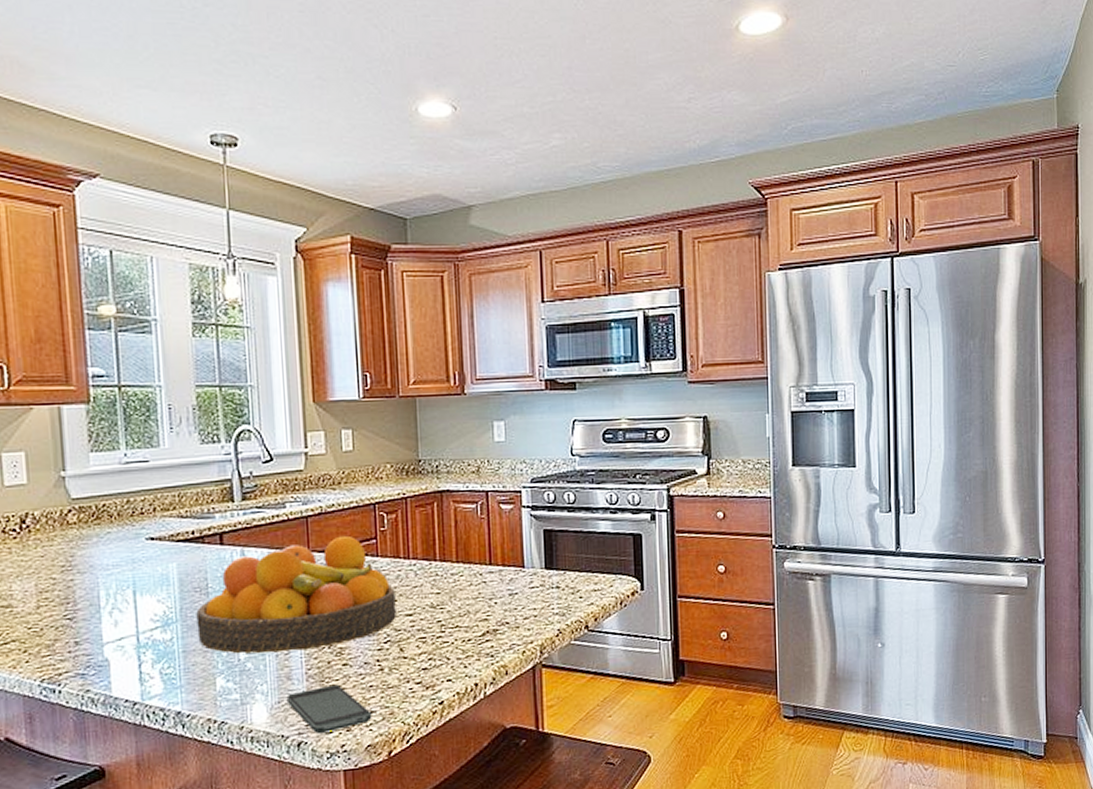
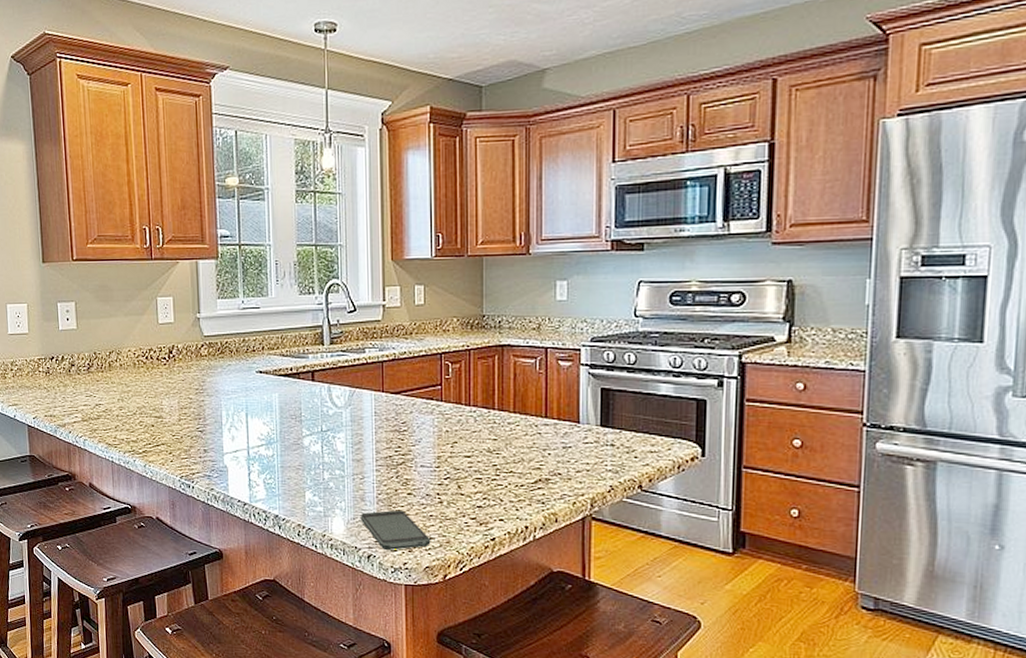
fruit bowl: present [196,535,396,654] -> none [292,380,456,477]

